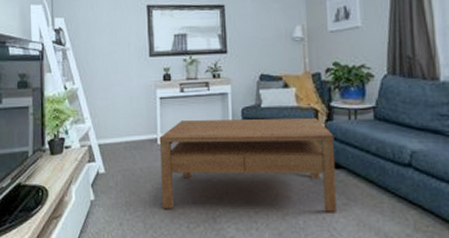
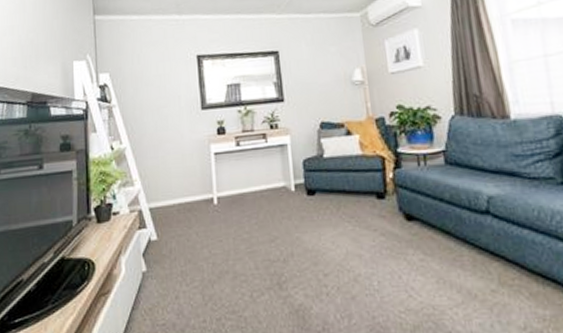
coffee table: present [159,118,336,212] -> none [215,166,413,277]

